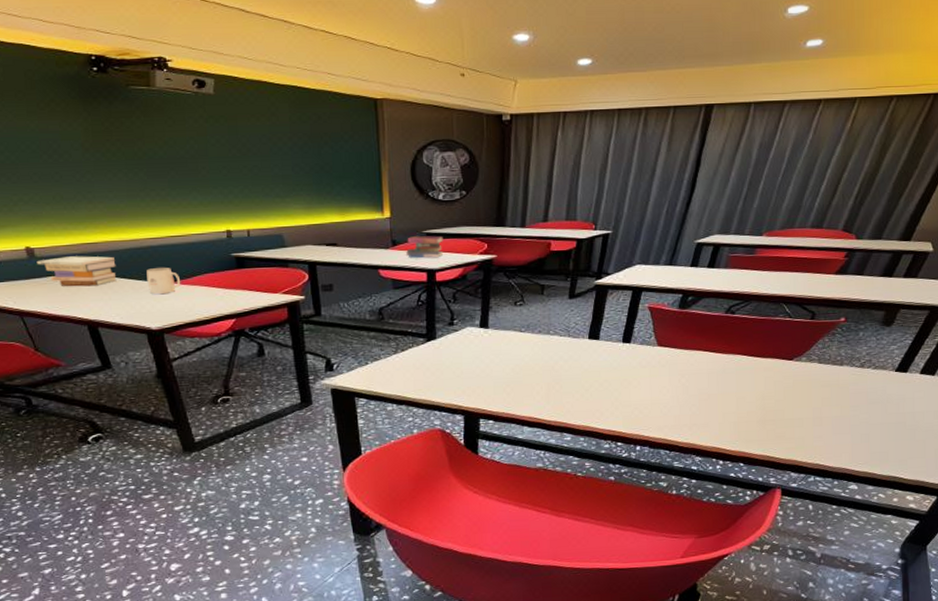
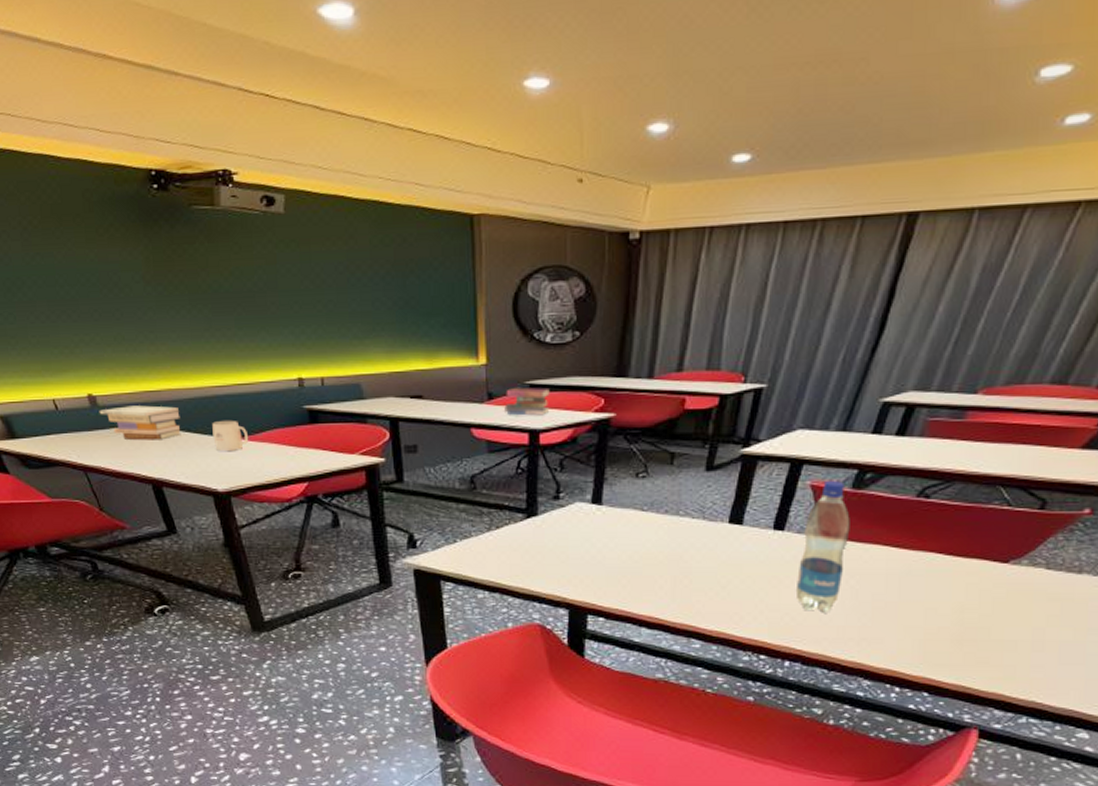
bottle: none [641,302,679,406] -> present [795,480,850,613]

